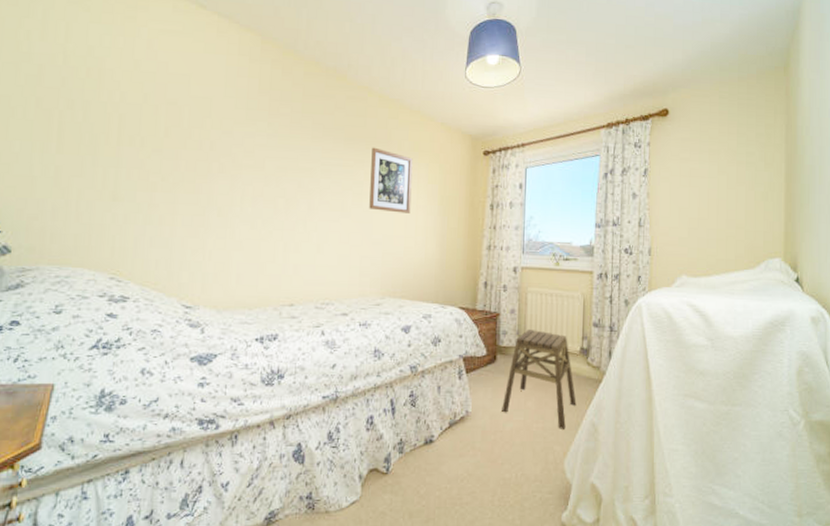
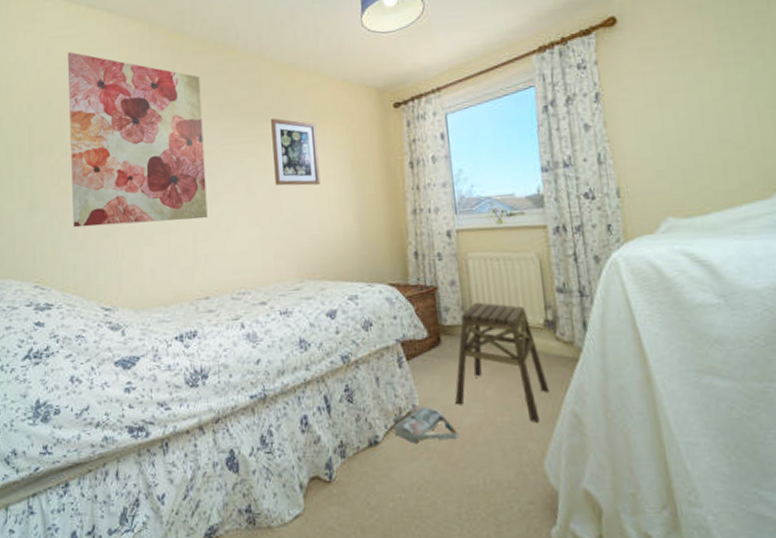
wall art: none [160,47,308,232] -> present [68,51,208,228]
bag: none [448,413,501,443] -> present [394,407,459,443]

